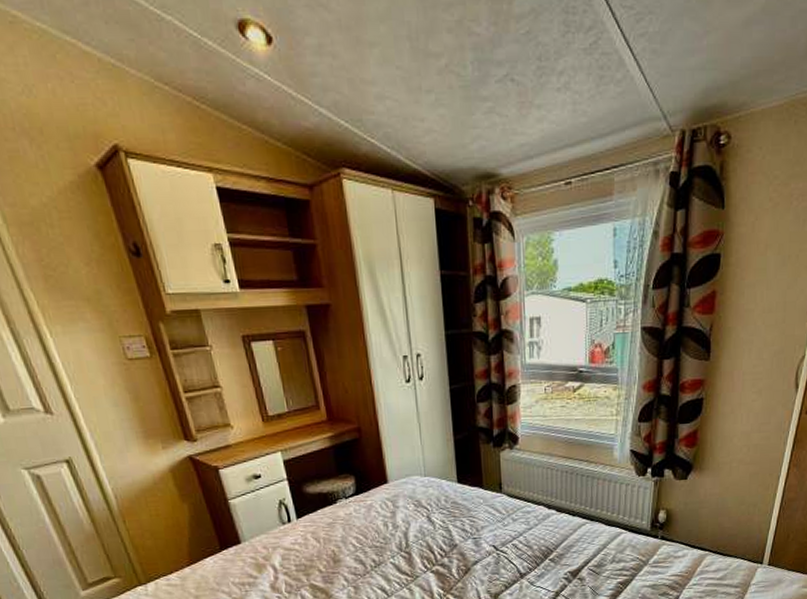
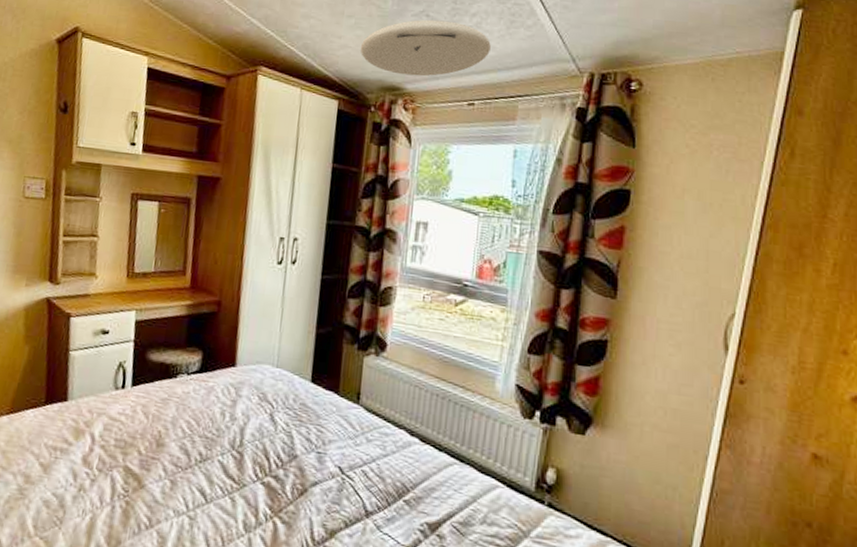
ceiling light: none [446,84,582,158] -> present [360,19,491,77]

